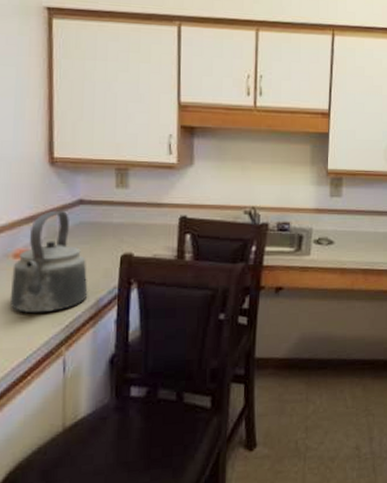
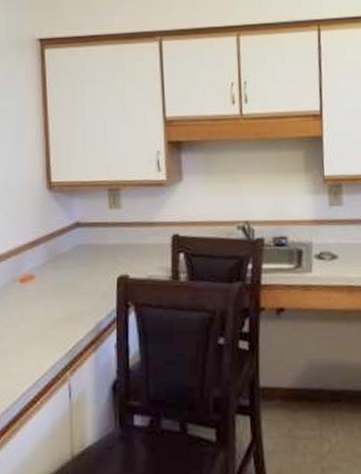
kettle: present [9,210,88,314] -> none [18,234,88,338]

